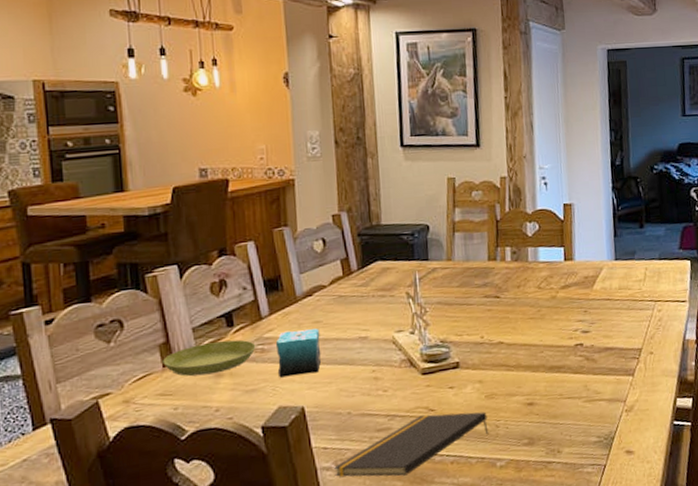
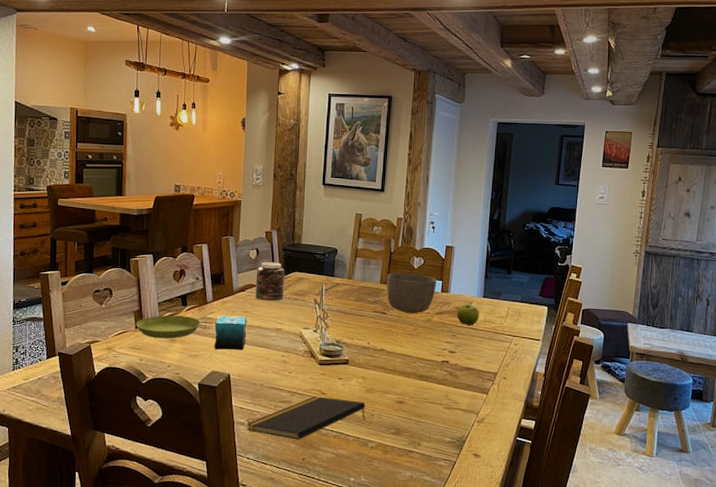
jar: none [325,252,366,304] -> present [255,262,285,301]
bowl: none [496,243,558,293] -> present [387,273,437,314]
fruit: none [585,270,613,297] -> present [457,304,479,325]

